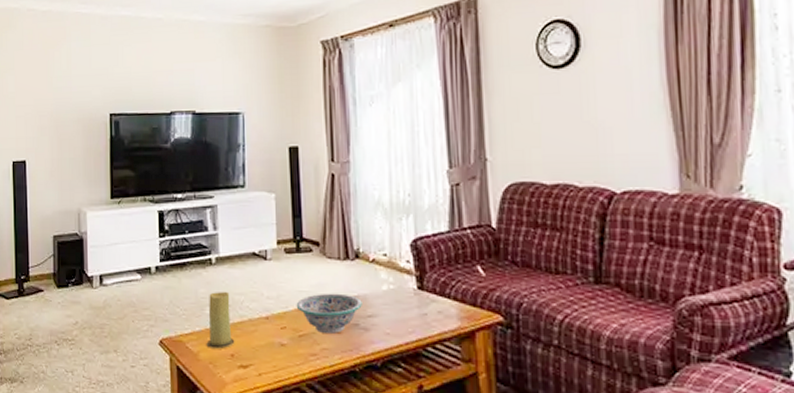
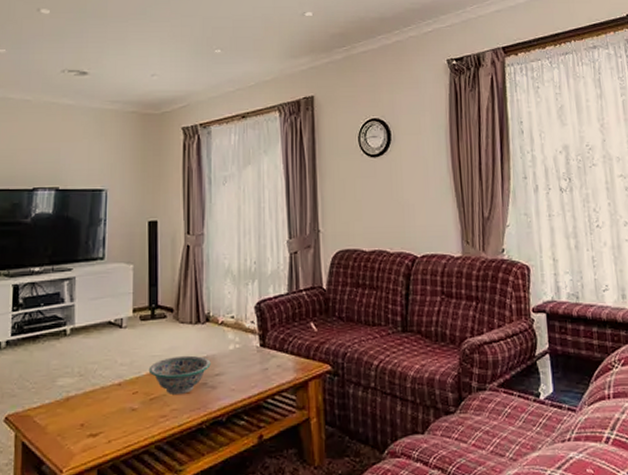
candle: present [206,292,235,349] -> none [55,362,86,420]

